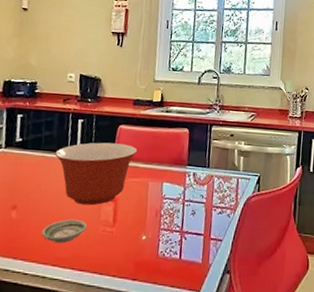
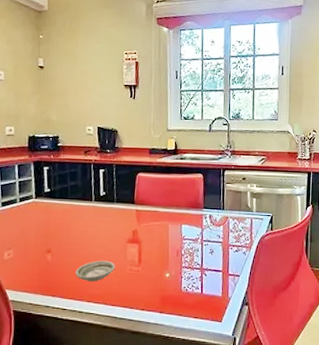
mixing bowl: present [55,142,138,206] -> none [81,190,157,248]

